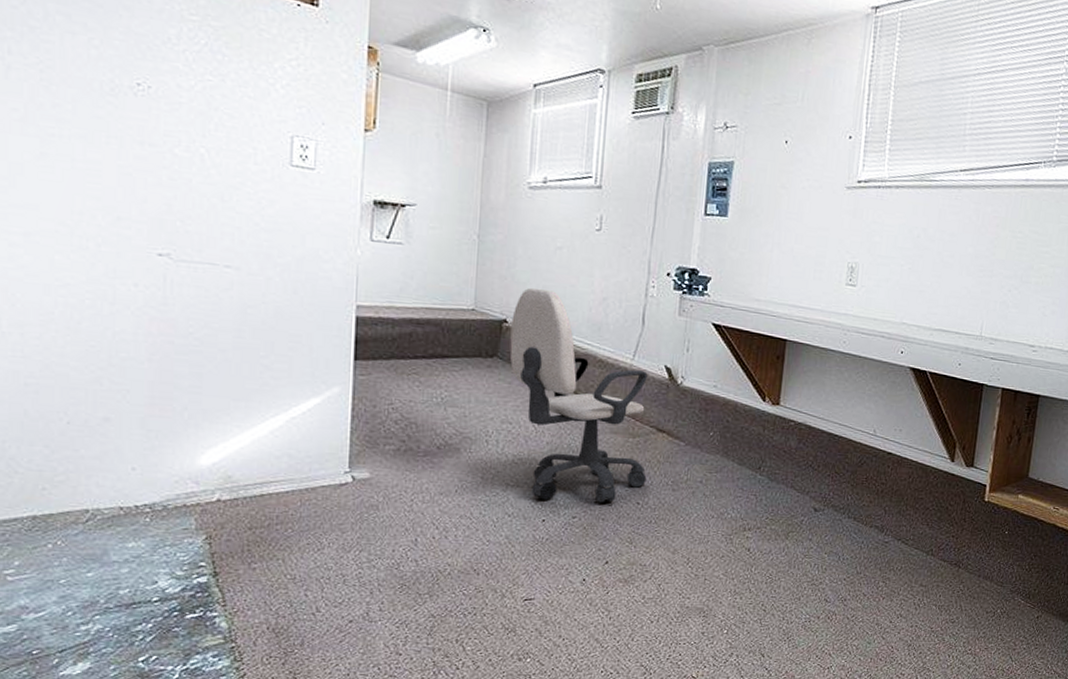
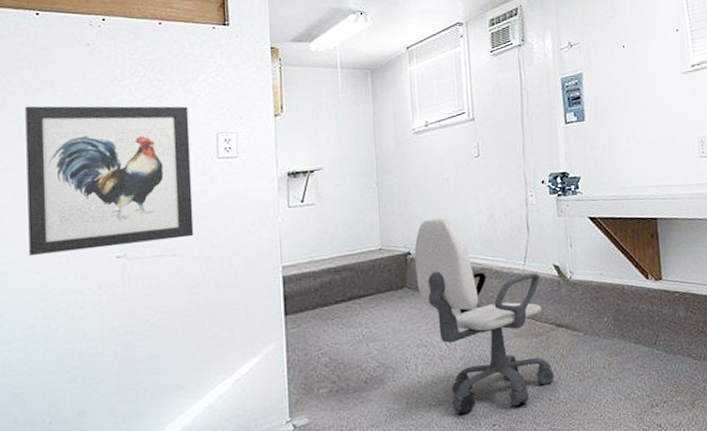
wall art: none [49,48,259,250] -> present [25,106,194,257]

